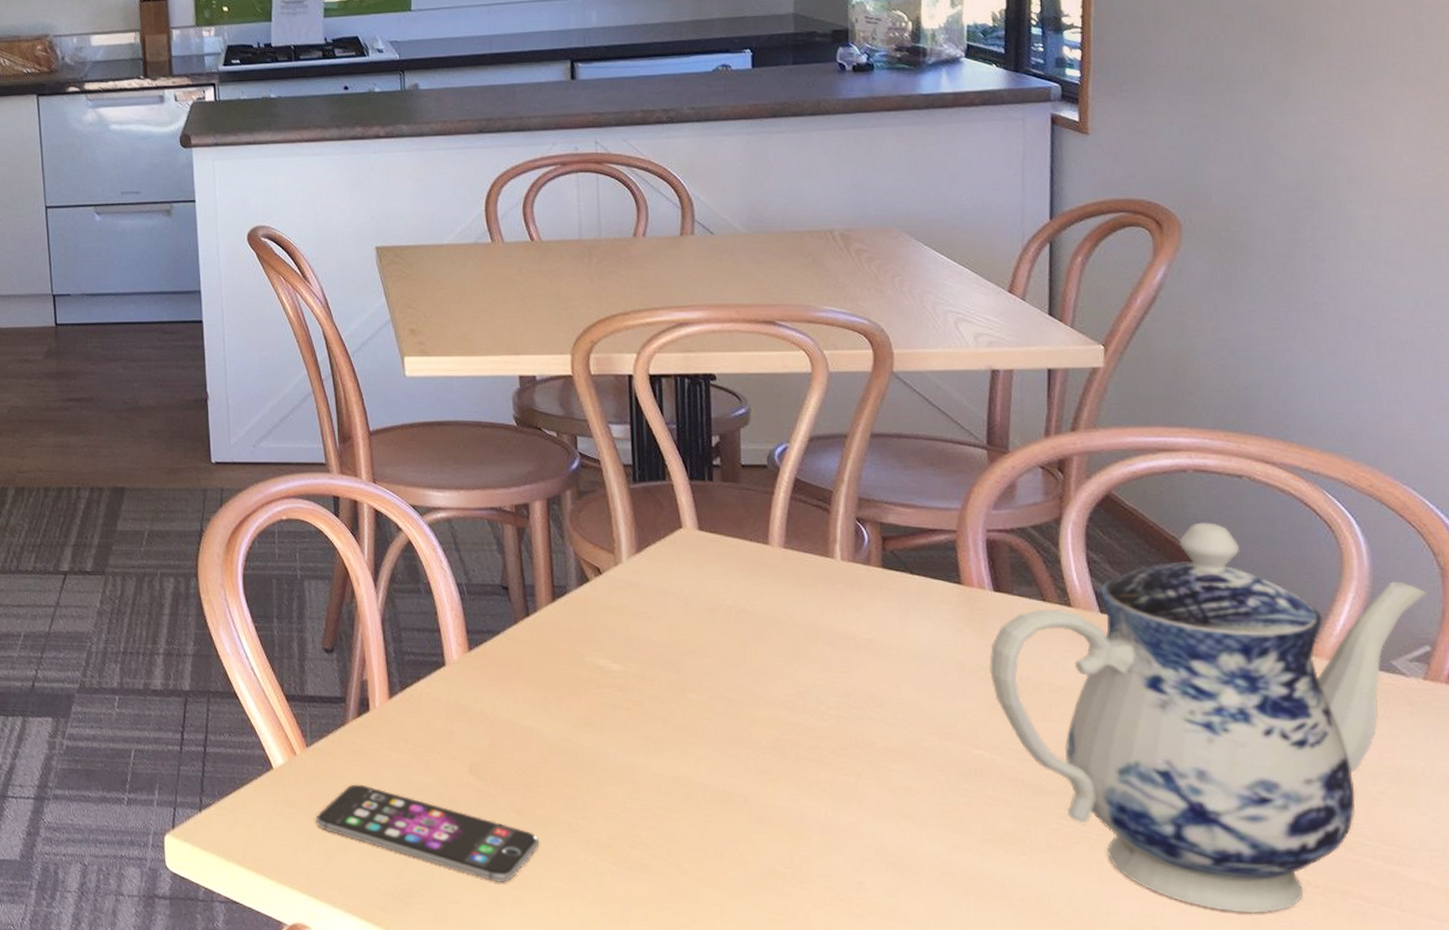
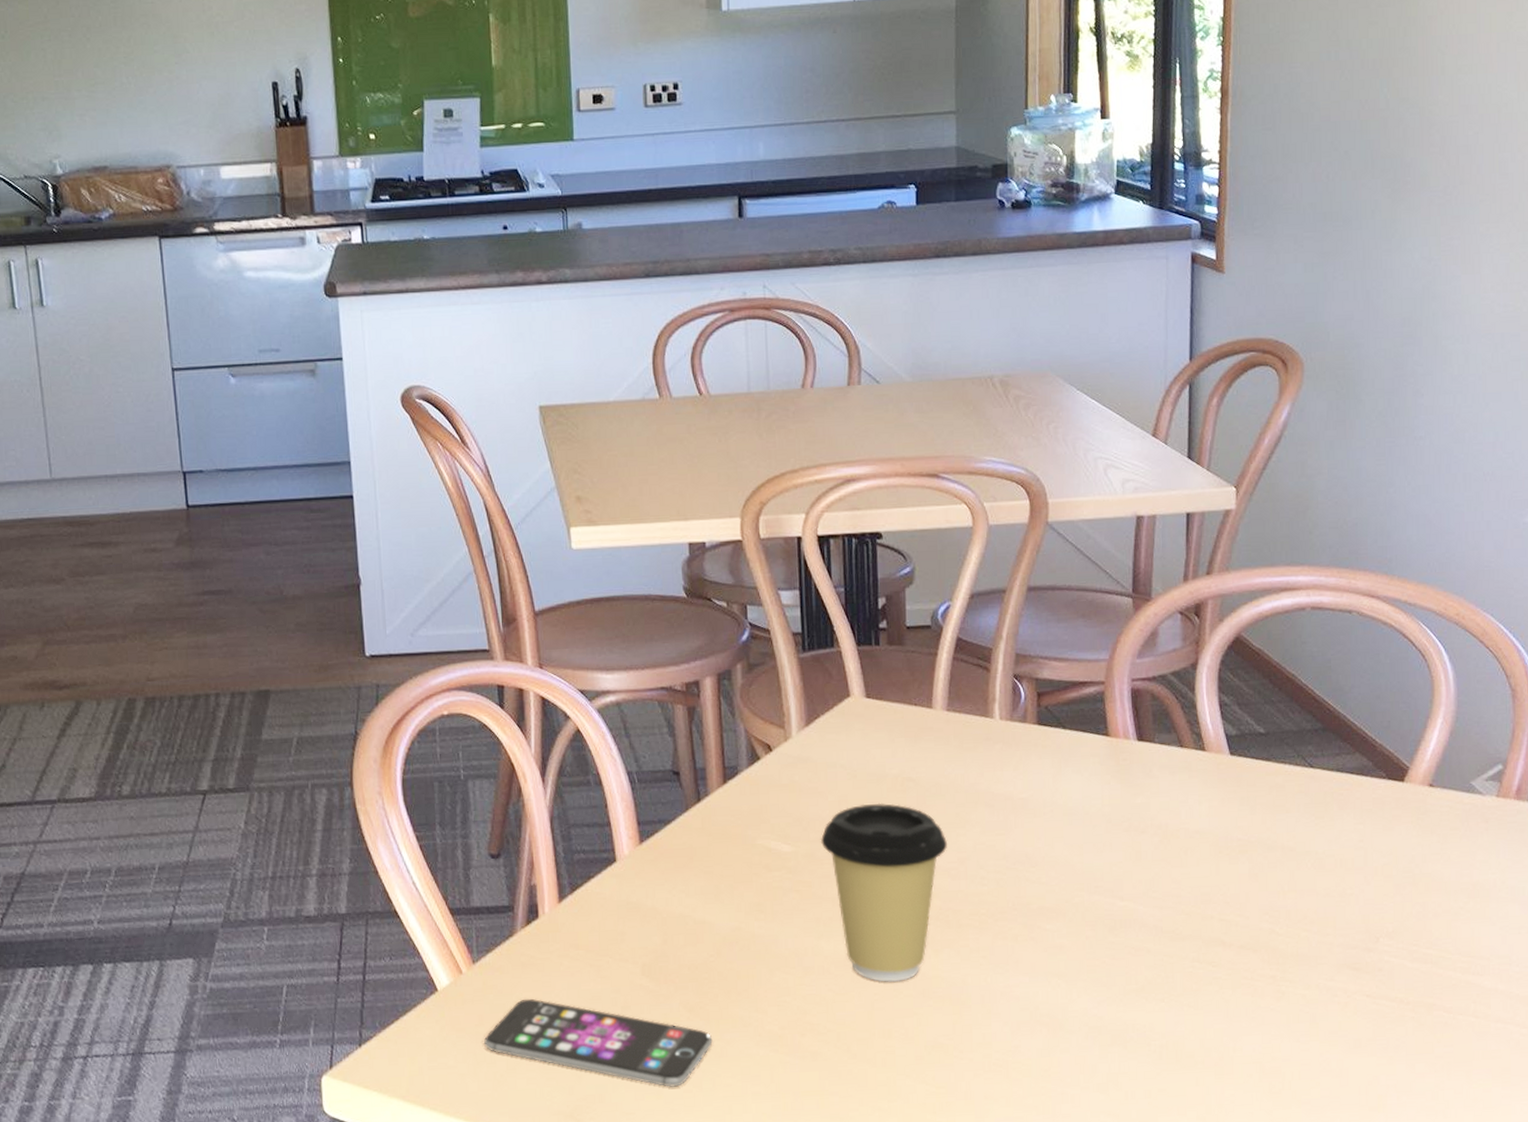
coffee cup: none [650,631,784,806] -> present [820,802,947,982]
teapot: present [989,522,1428,914] -> none [1133,659,1501,1036]

